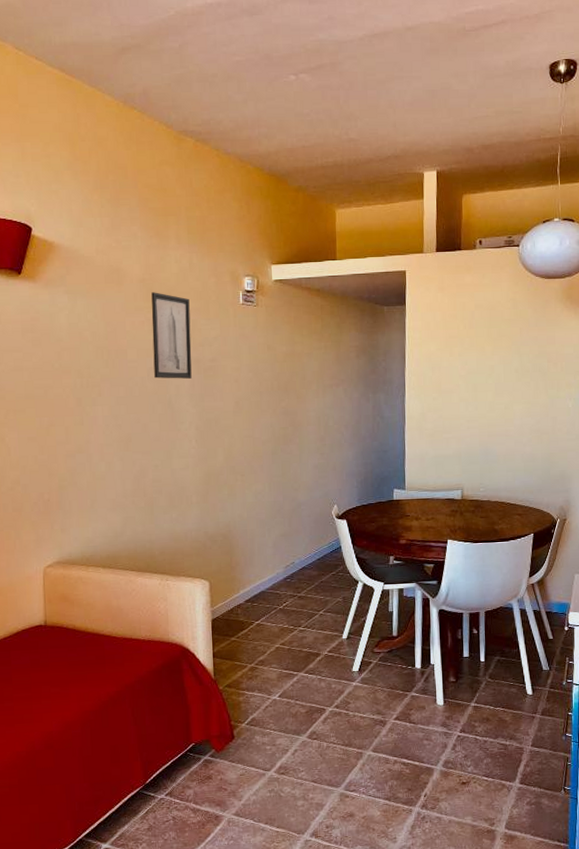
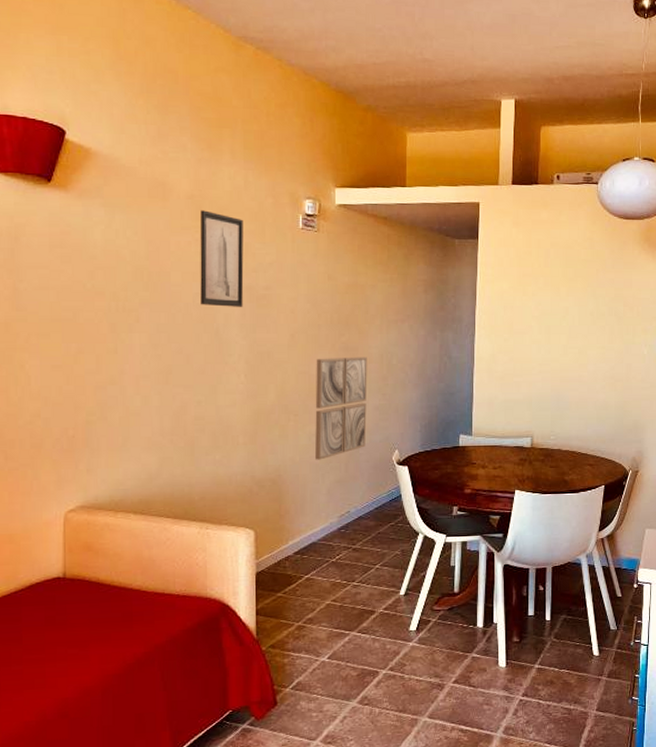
wall art: none [259,419,307,516] -> present [315,356,367,460]

